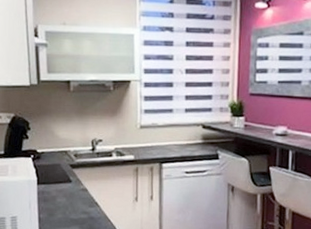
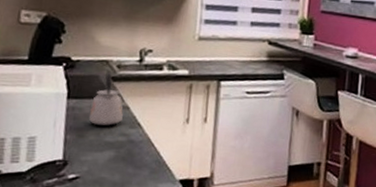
kettle: none [56,161,83,207] -> present [89,72,123,127]

